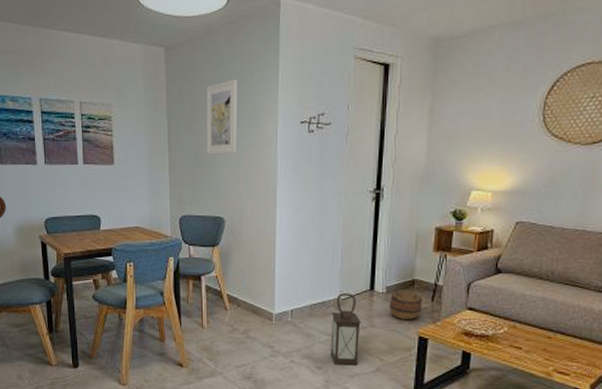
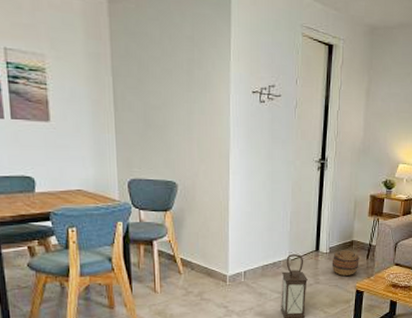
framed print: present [206,79,238,155] -> none [155,42,190,119]

